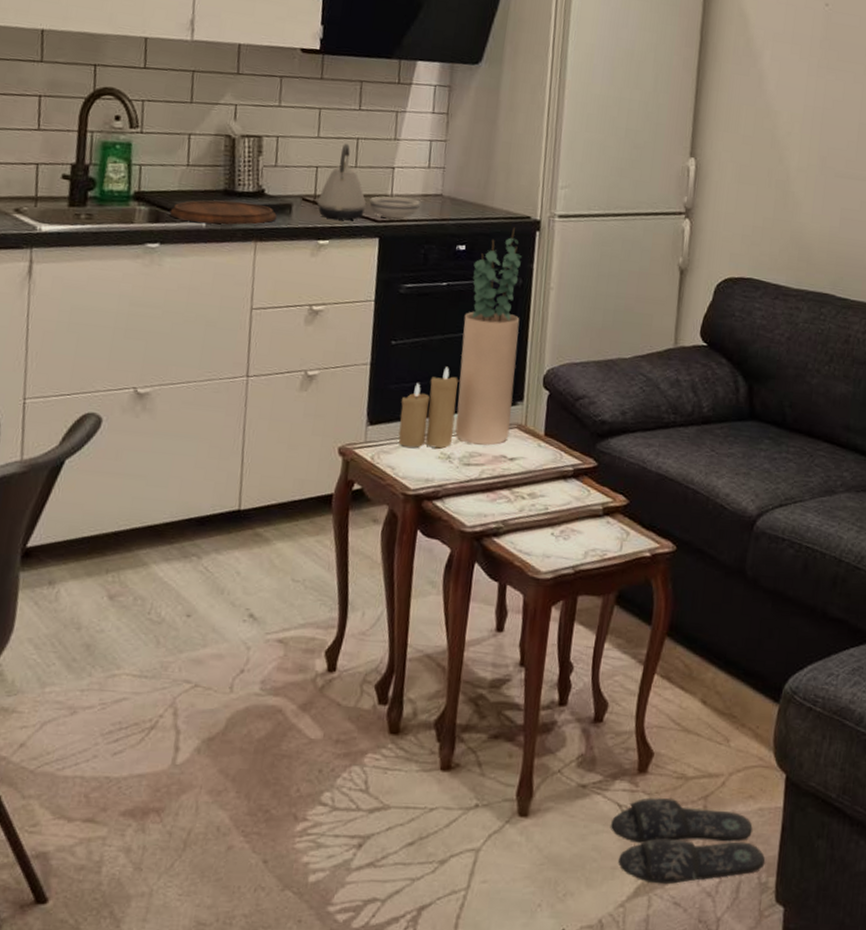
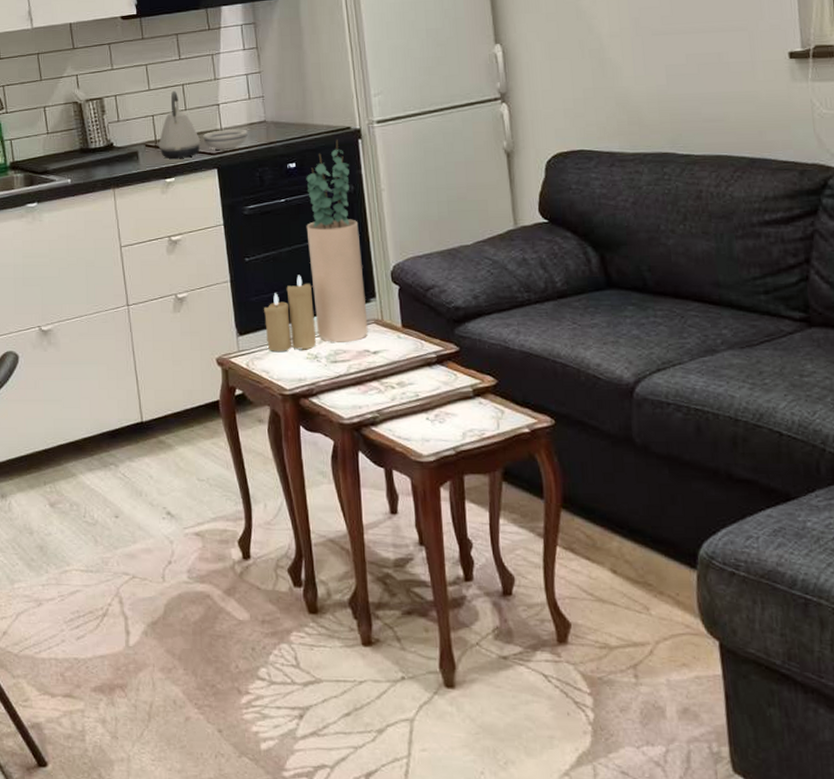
cutting board: present [169,200,277,225] -> none [40,156,127,180]
slippers: present [611,797,765,884] -> none [540,667,713,753]

